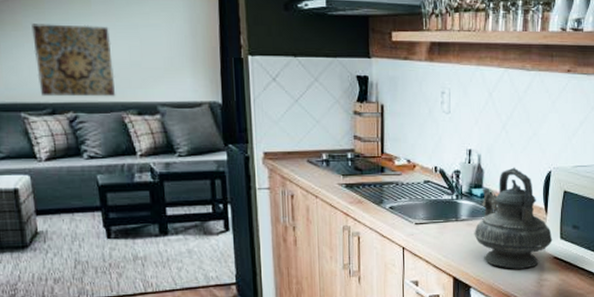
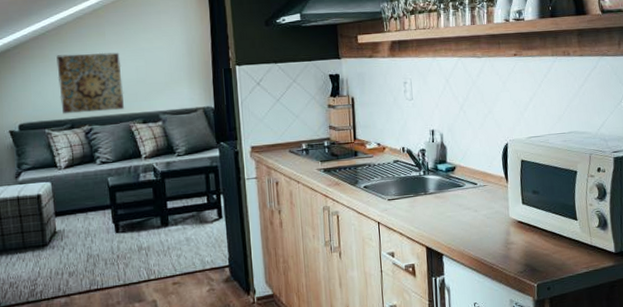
teapot: present [474,167,553,269] -> none [442,142,516,236]

